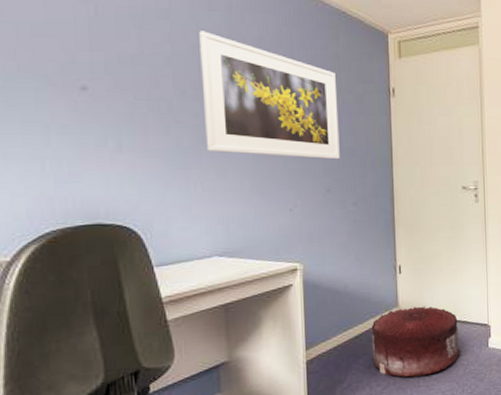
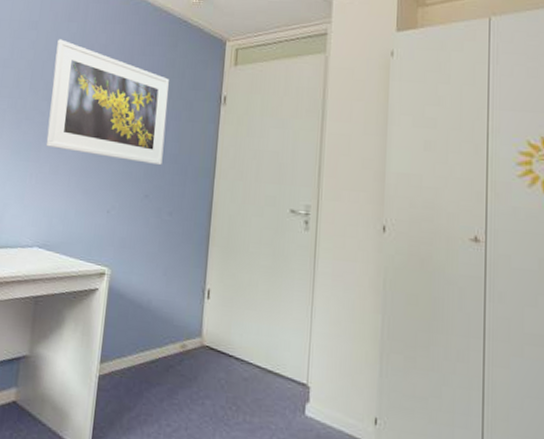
pouf: present [371,306,461,378] -> none [165,339,269,430]

